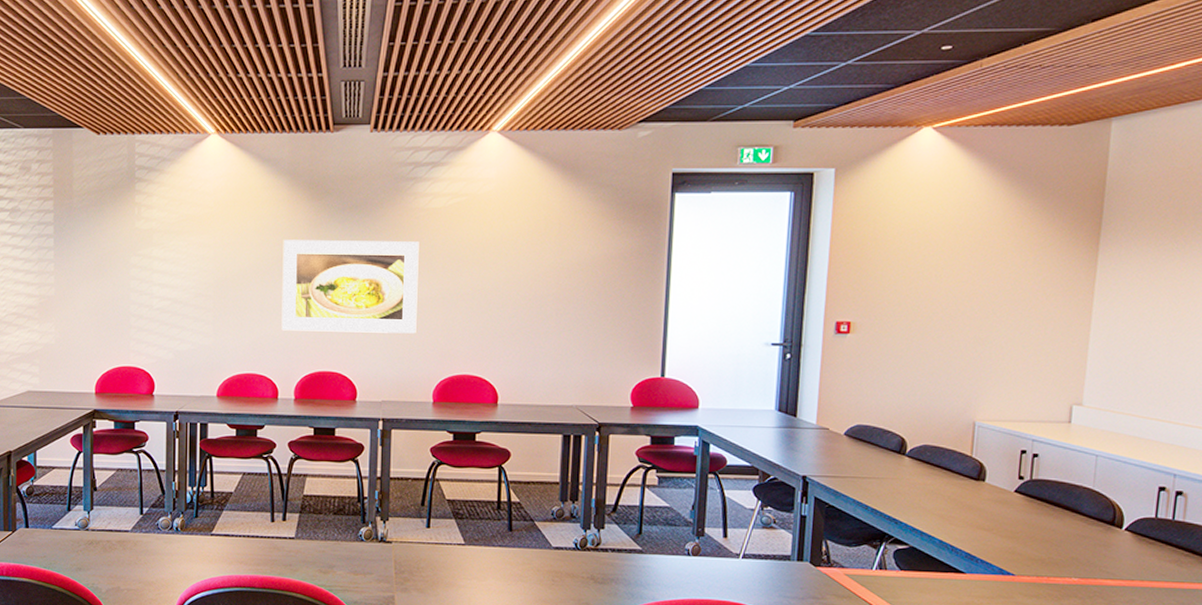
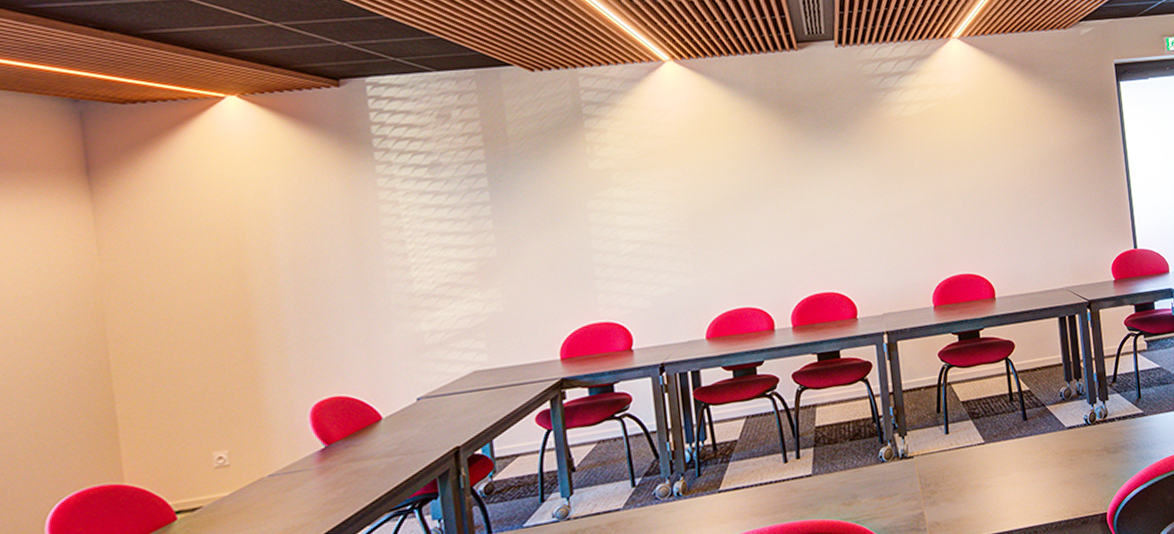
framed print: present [281,240,419,334] -> none [759,150,908,258]

